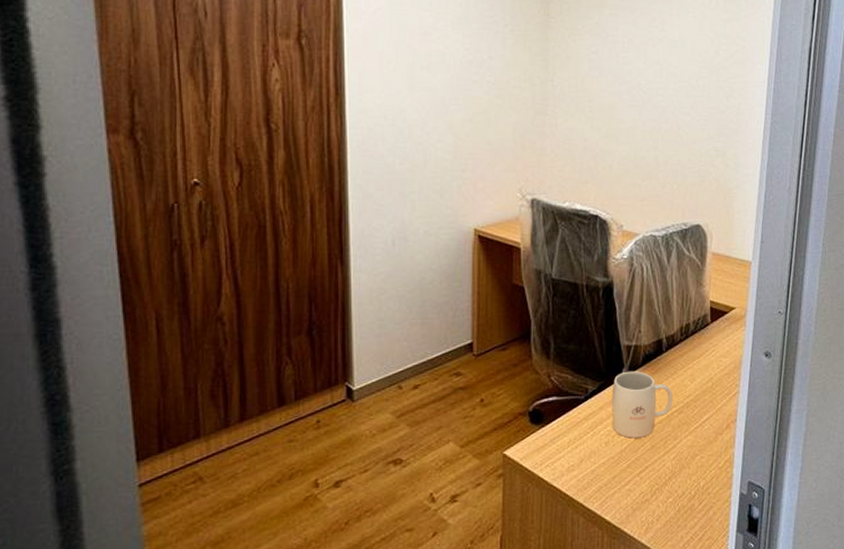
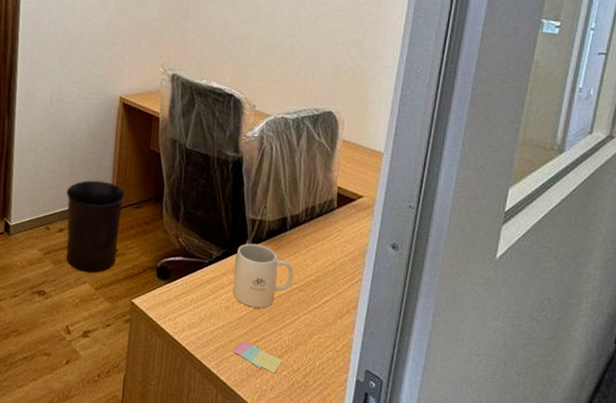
waste bin: none [419,325,488,430] -> present [66,180,125,273]
sticky notes: none [616,474,668,502] -> present [232,340,283,373]

